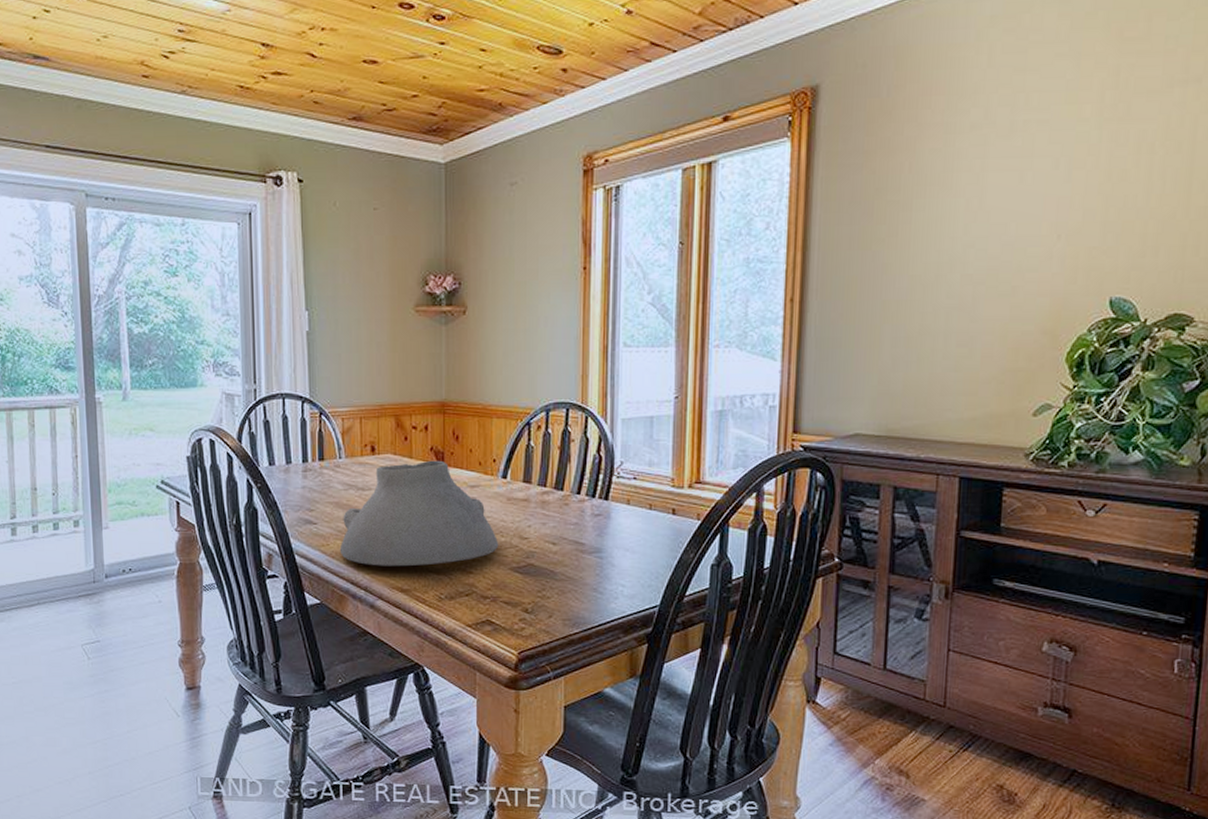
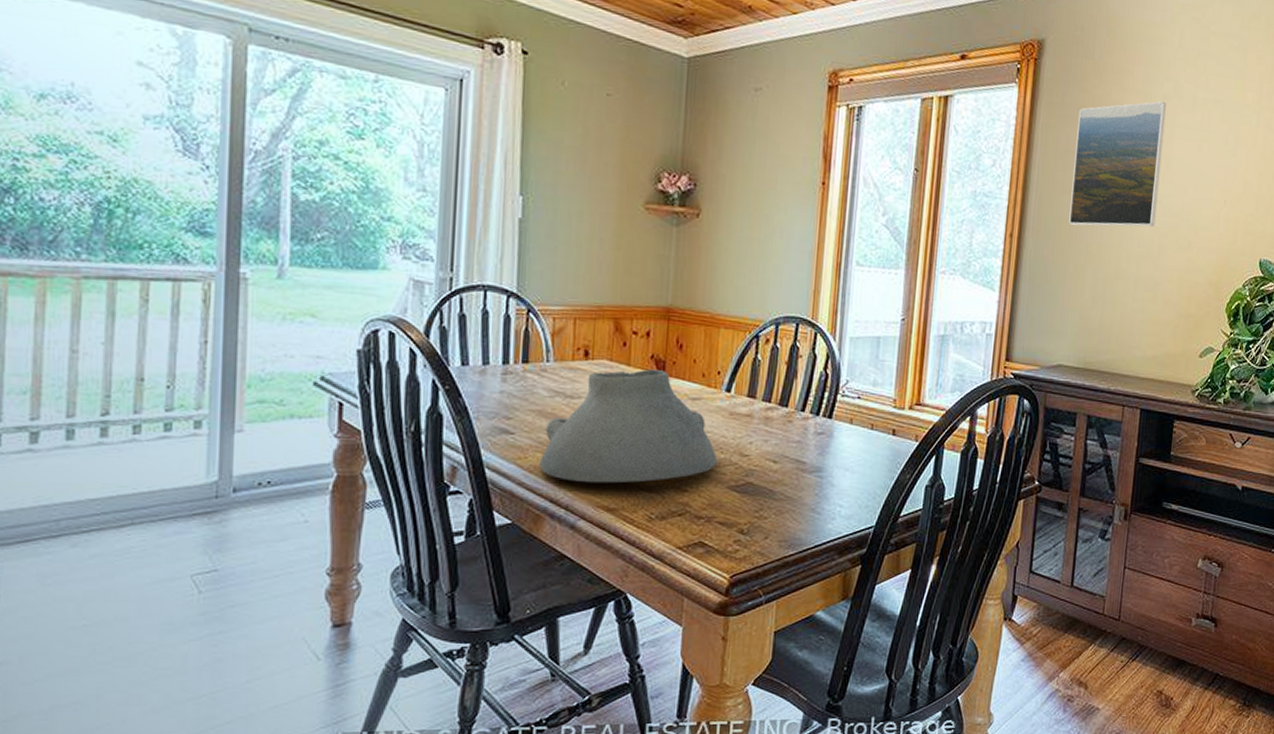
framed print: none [859,131,976,282] -> present [1069,101,1167,227]

